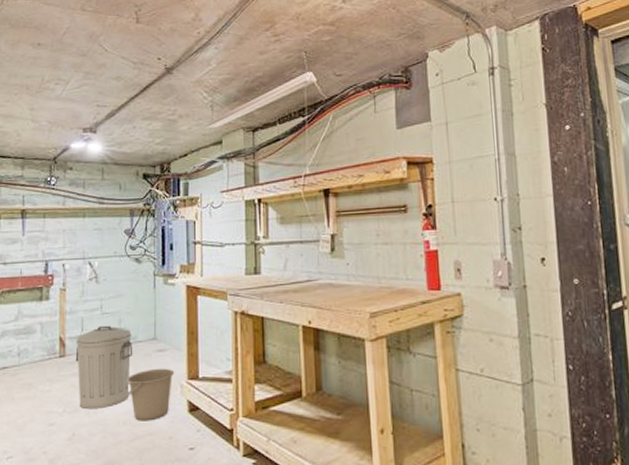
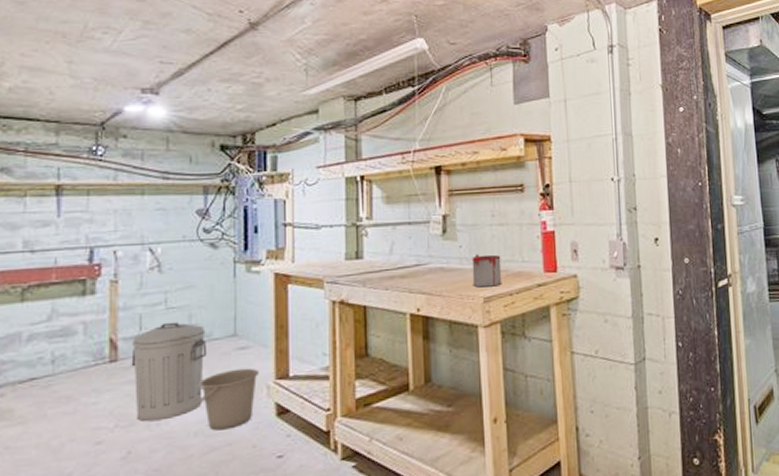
paint can: none [358,271,387,303] -> present [471,253,502,288]

